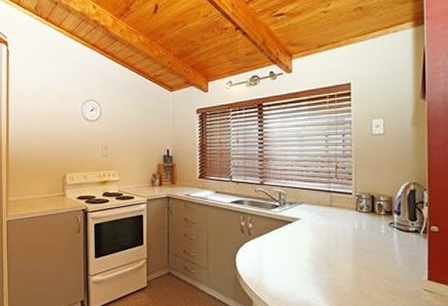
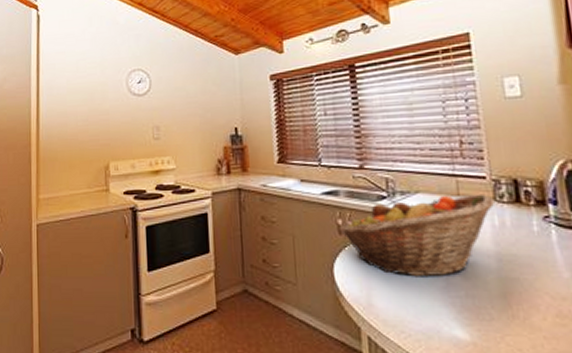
fruit basket: none [242,205,357,265] -> present [339,194,496,277]

